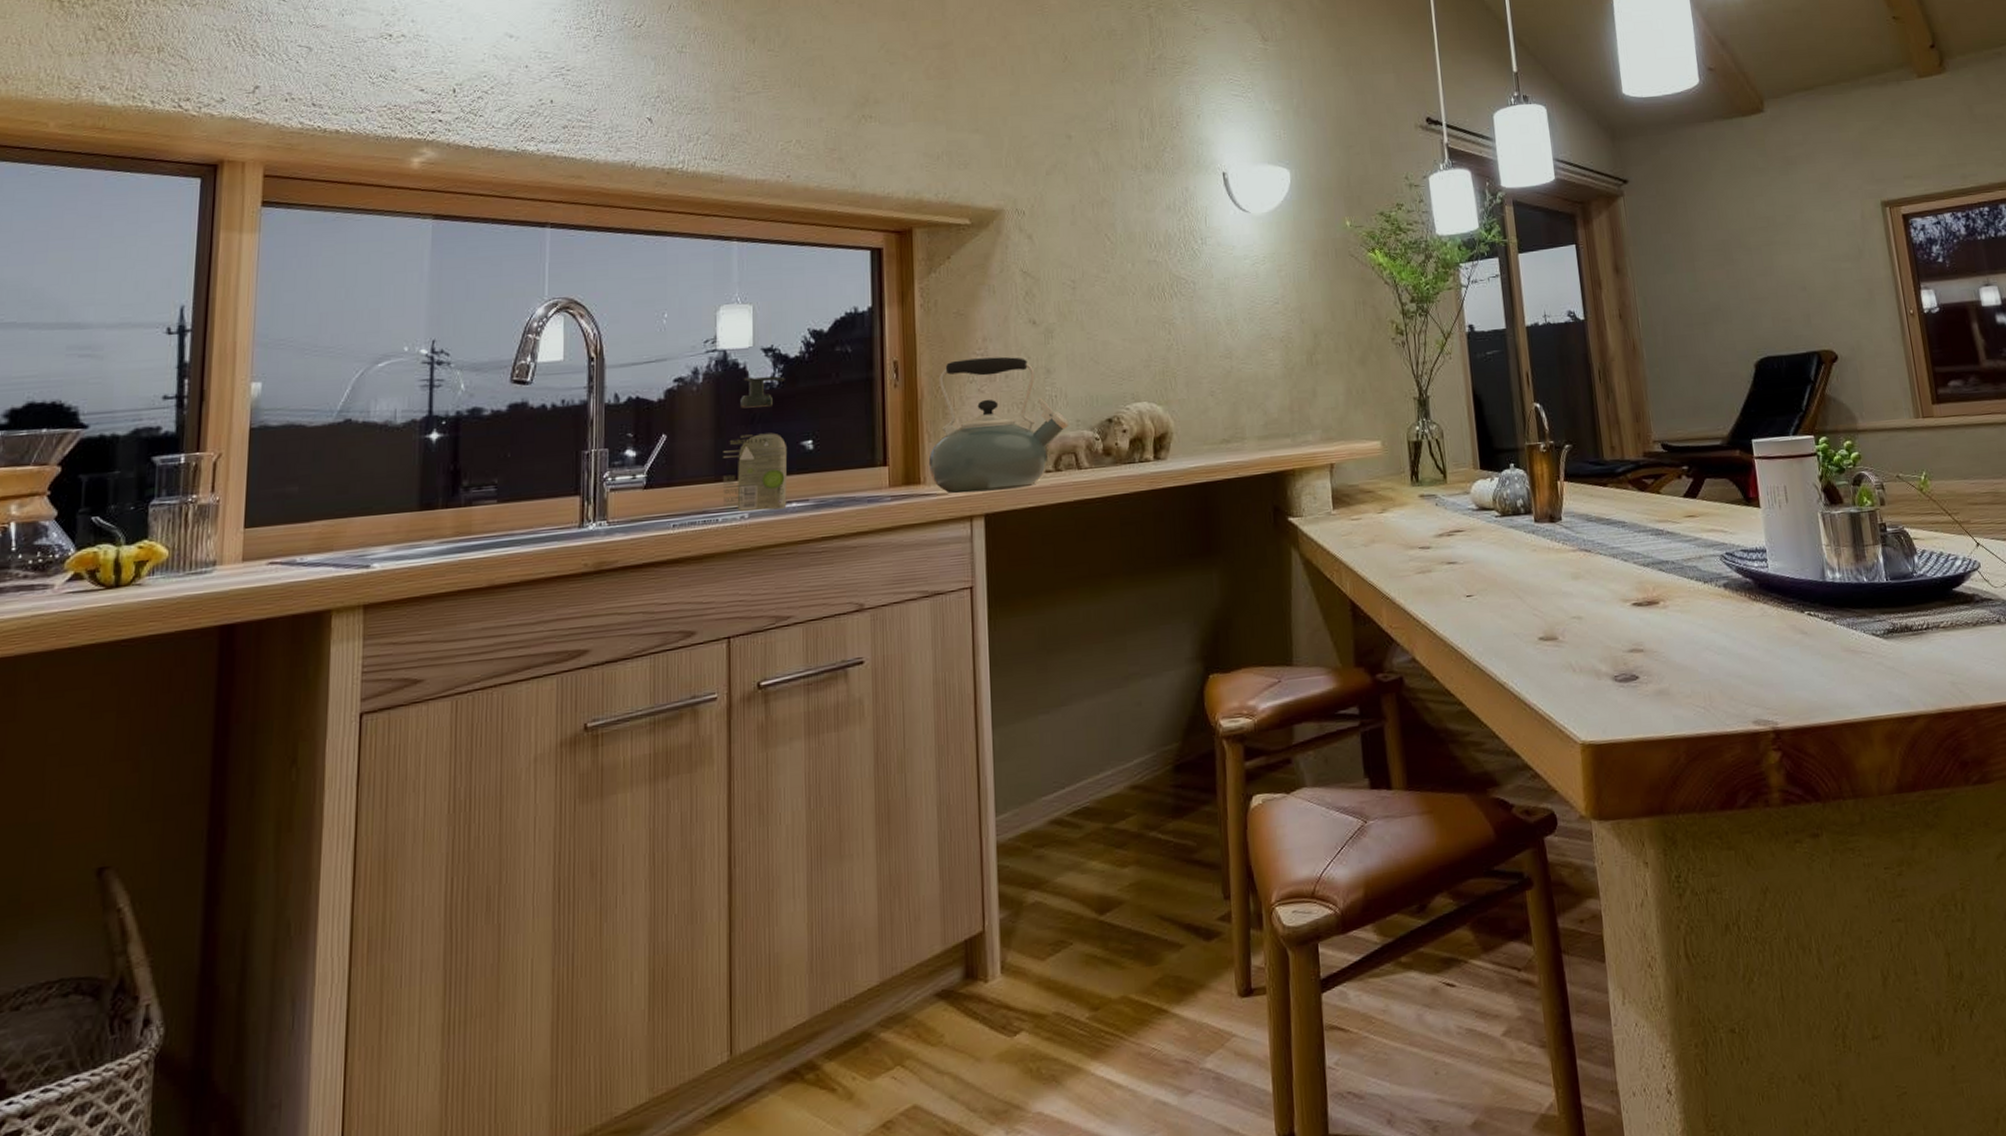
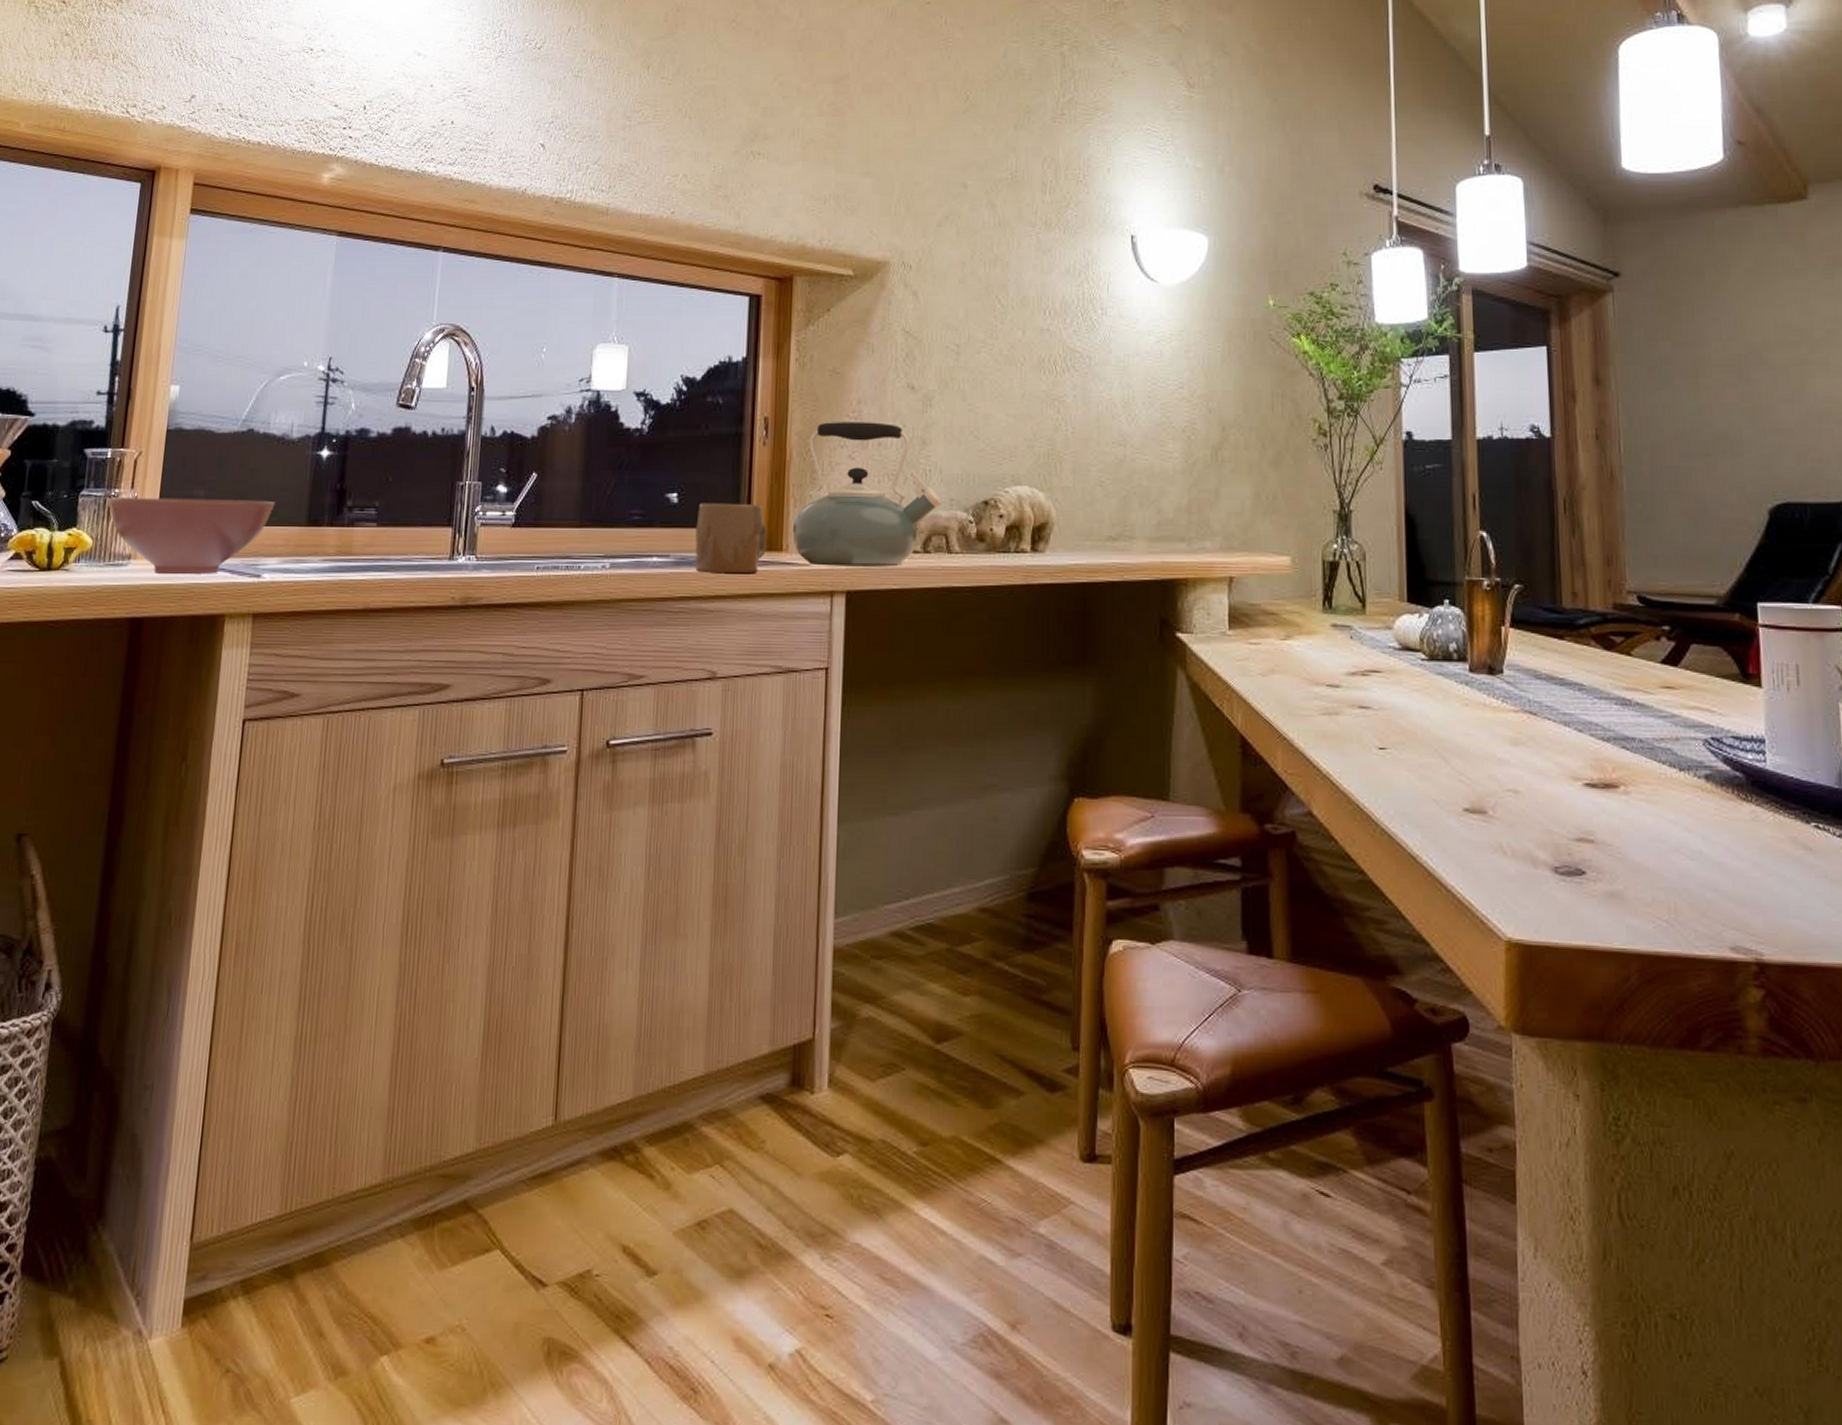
bowl: none [182,489,381,577] -> present [106,497,275,574]
soap dispenser: present [723,376,788,513] -> none [586,421,655,562]
mug: none [833,443,905,513] -> present [695,503,767,574]

